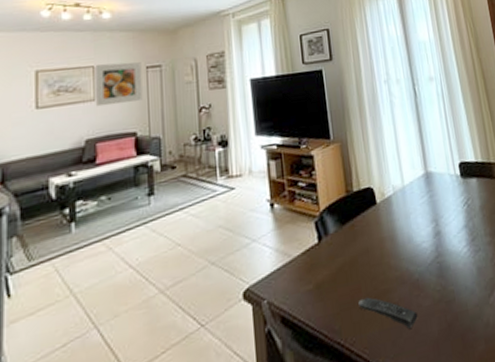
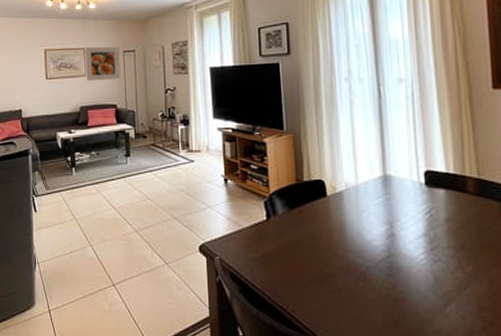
remote control: present [358,297,418,328] -> none [302,276,362,313]

